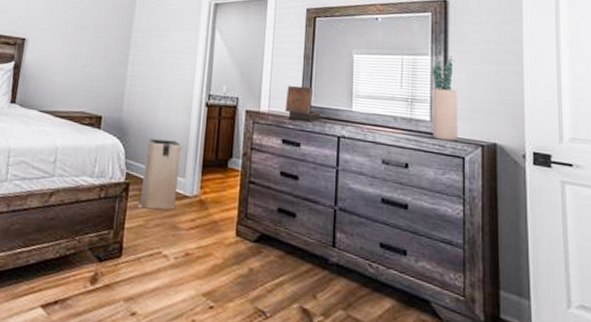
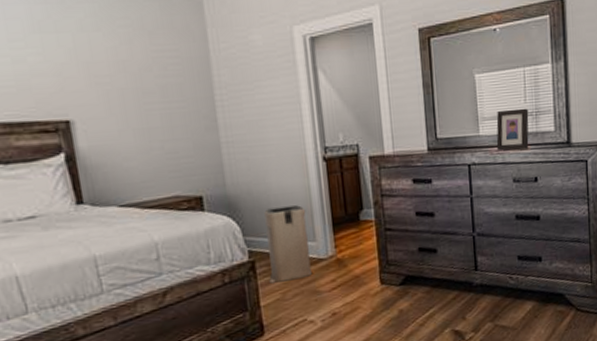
jewelry box: present [284,86,322,123] -> none [410,118,450,158]
picture frame: none [368,92,404,133] -> present [496,108,529,151]
vase: present [431,55,458,141] -> none [554,59,581,148]

